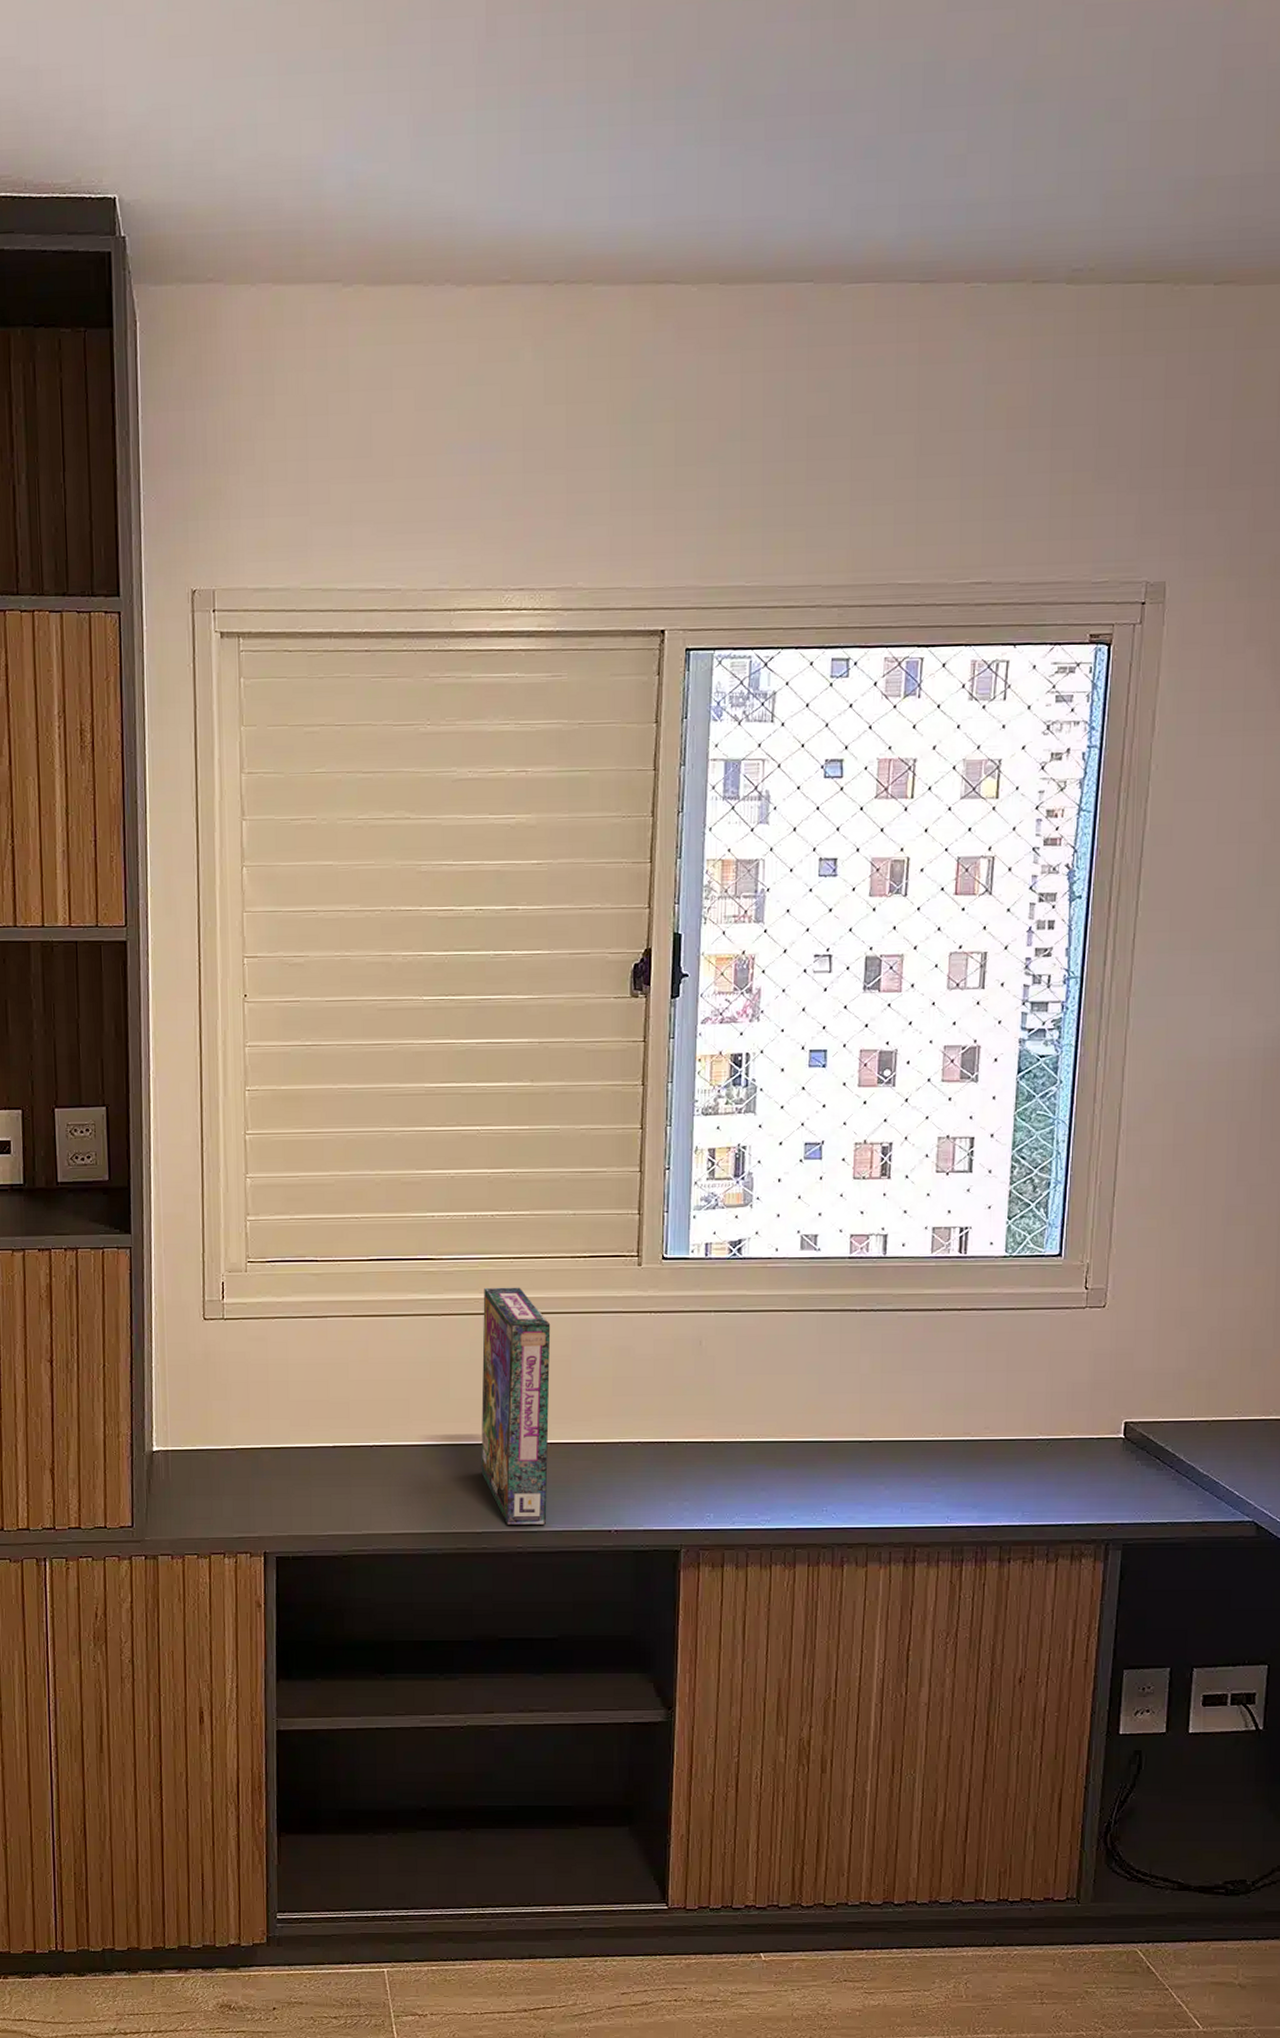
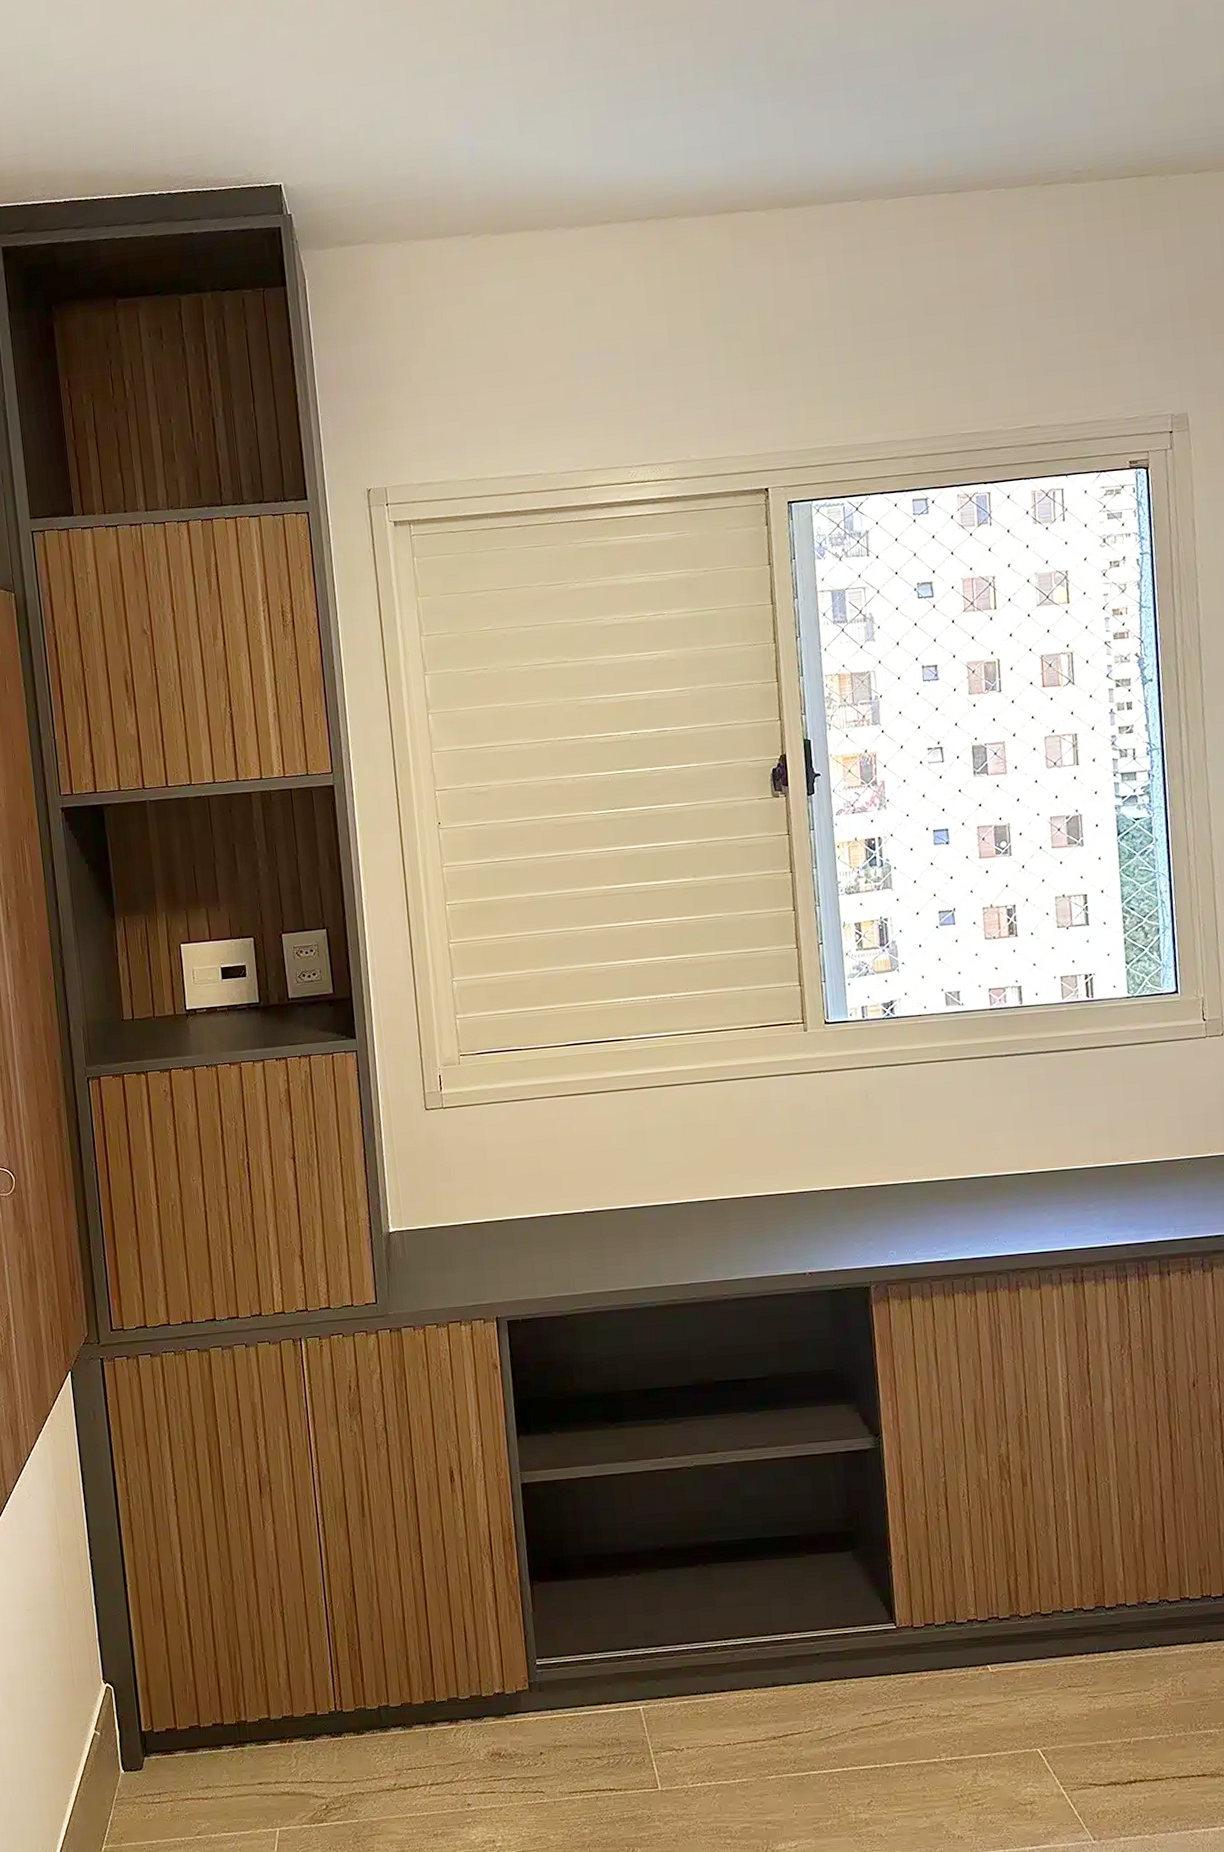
game box: present [481,1287,551,1526] -> none [670,1058,747,1276]

